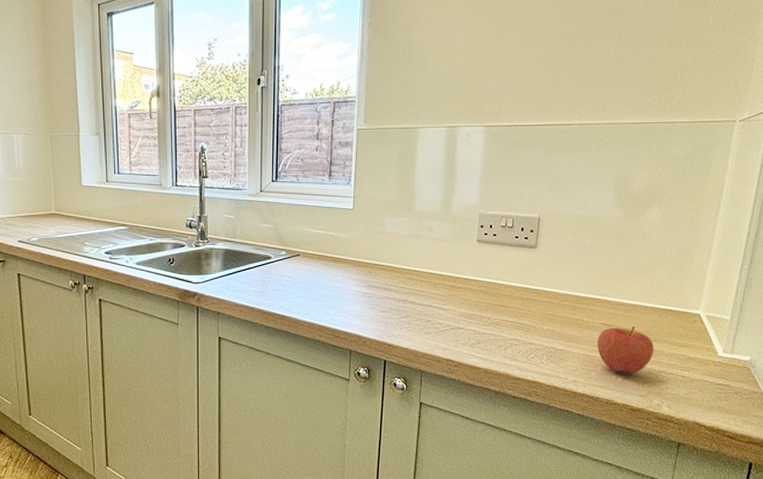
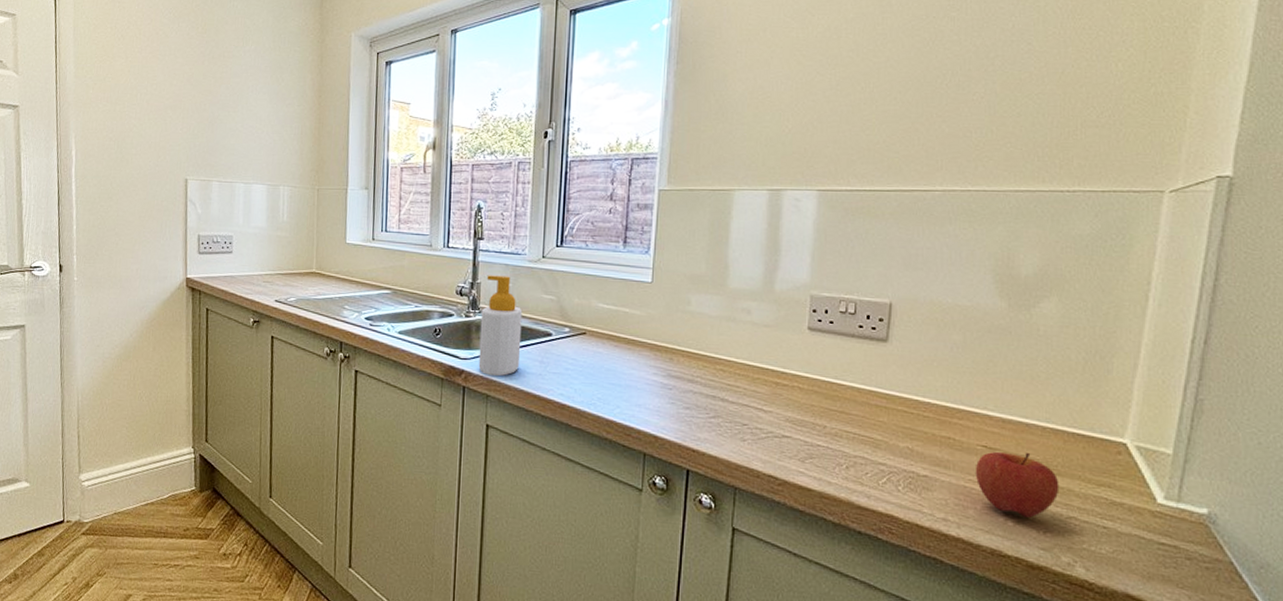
soap bottle: none [209,209,245,296] -> present [478,275,523,377]

